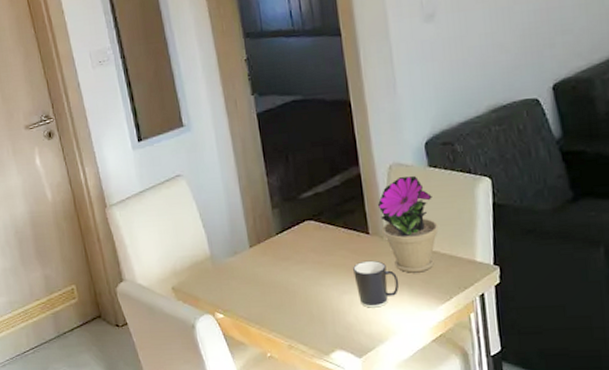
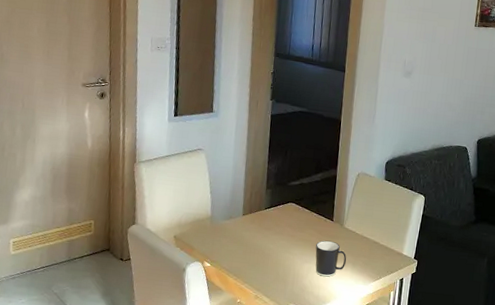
flower pot: present [377,176,439,273] -> none [343,184,383,256]

